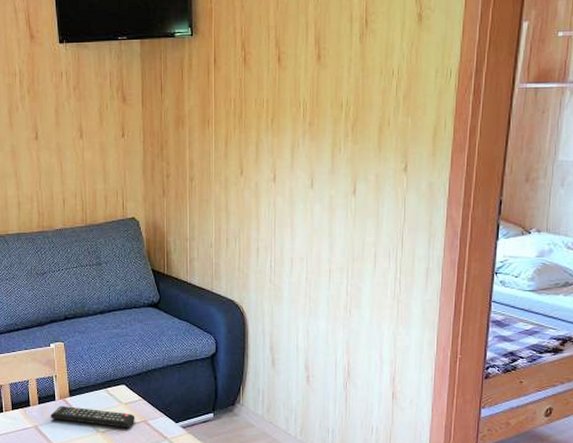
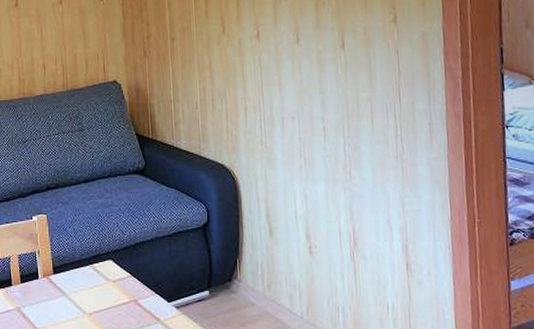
remote control: present [50,406,136,429] -> none [33,285,125,310]

